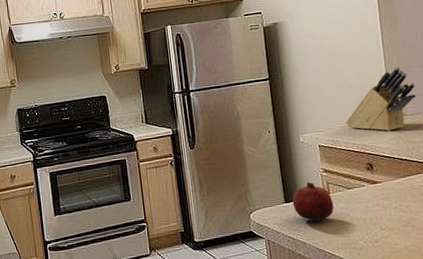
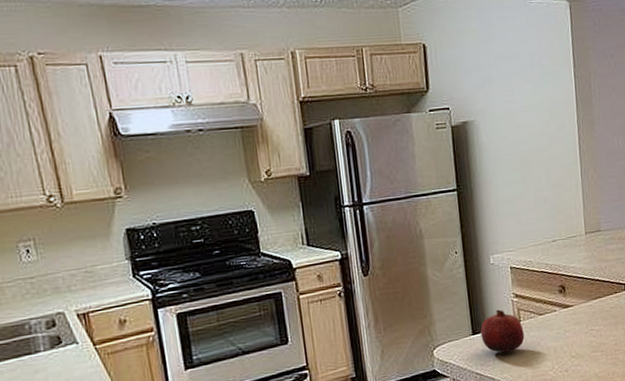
knife block: present [346,66,416,131] -> none [539,176,611,249]

